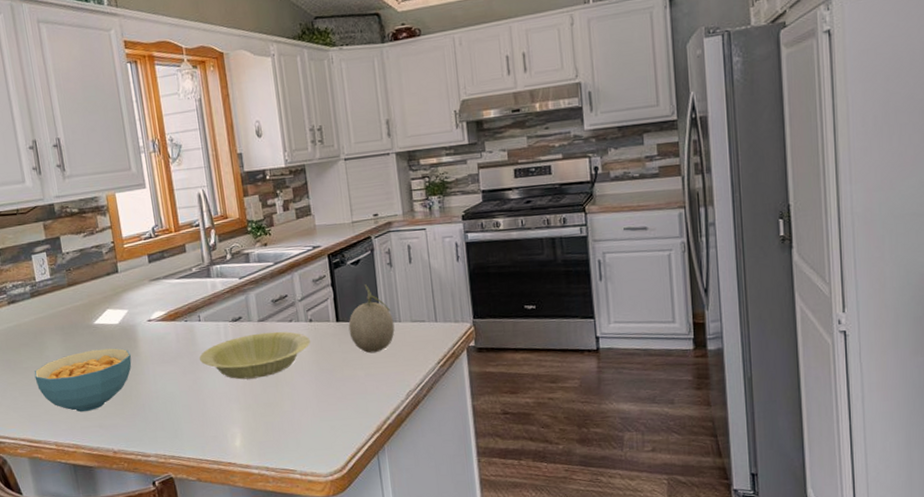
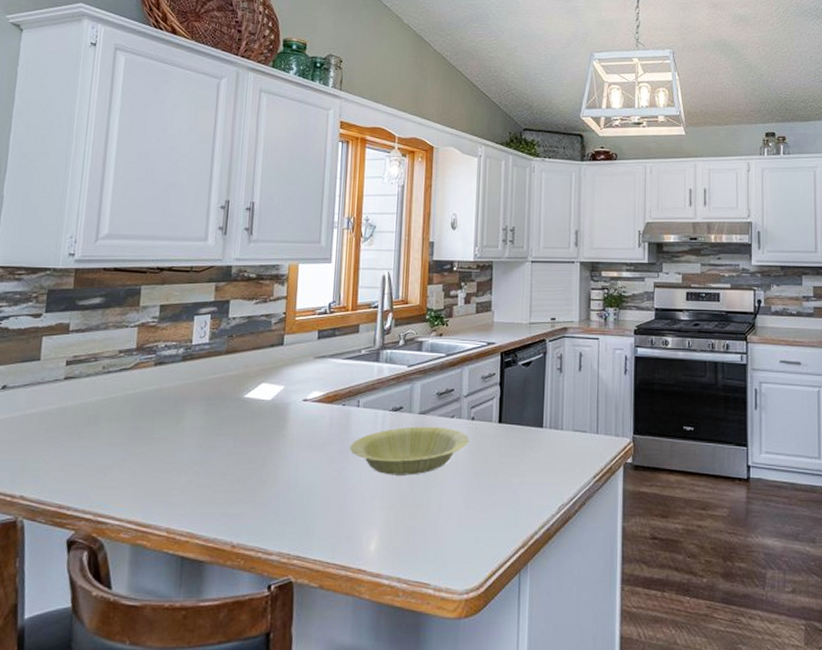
cereal bowl: present [34,348,132,413] -> none [162,426,276,496]
fruit: present [348,284,395,354] -> none [510,387,556,460]

